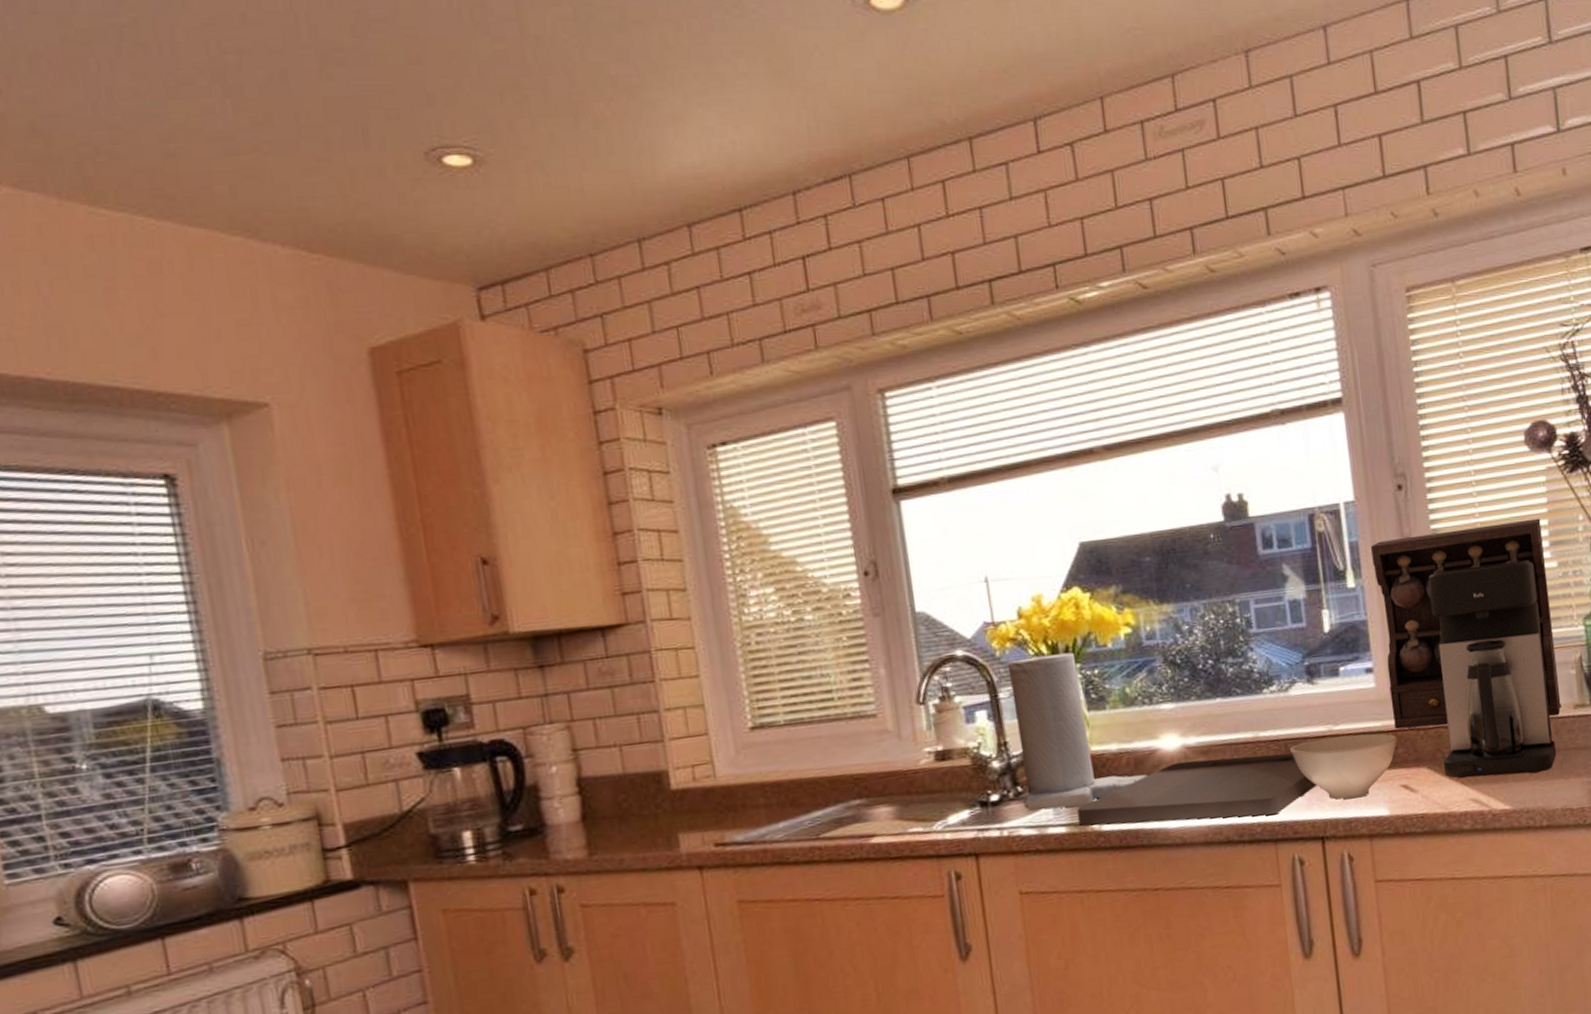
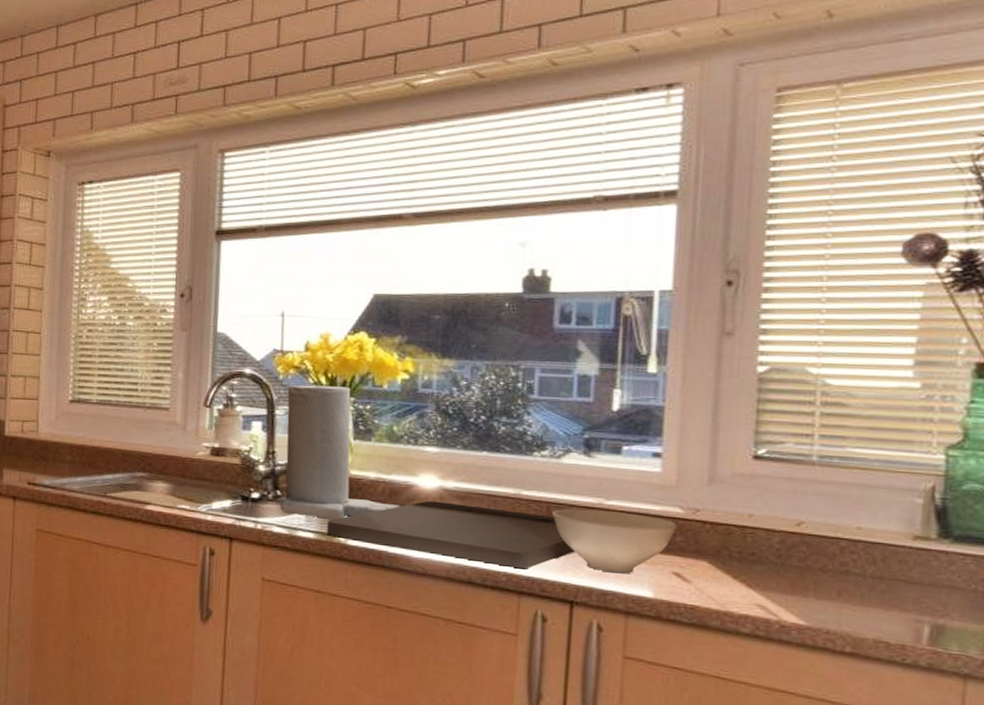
spice rack: present [1370,518,1561,730] -> none [676,332,907,542]
coffee maker: present [1428,560,1557,779] -> none [727,371,889,597]

